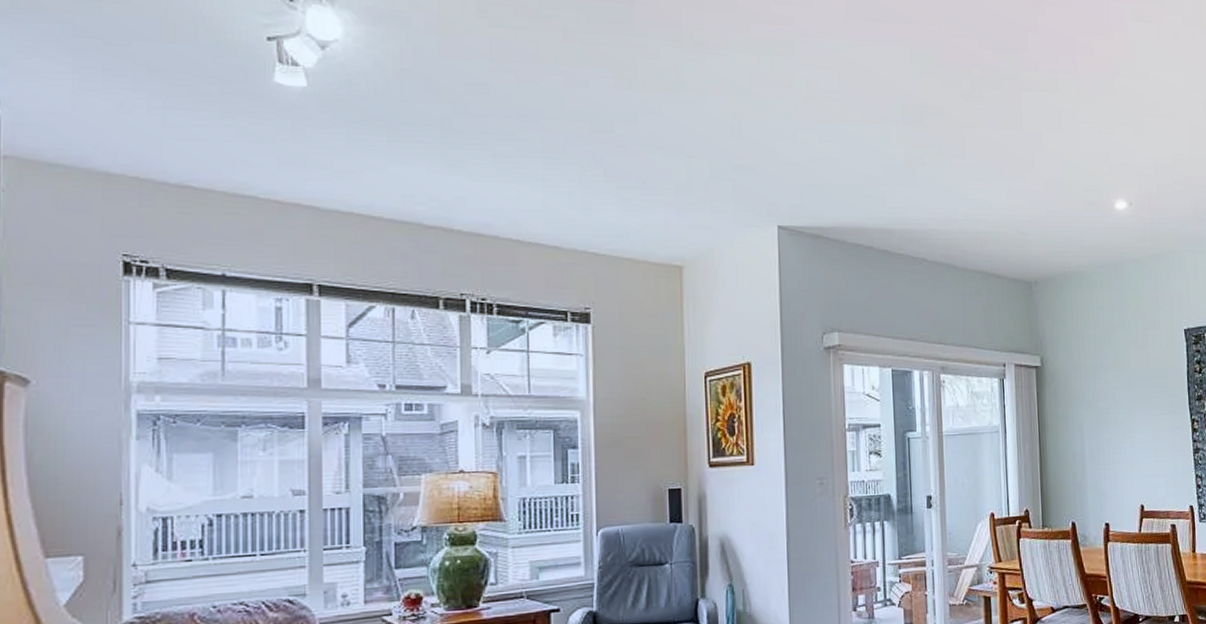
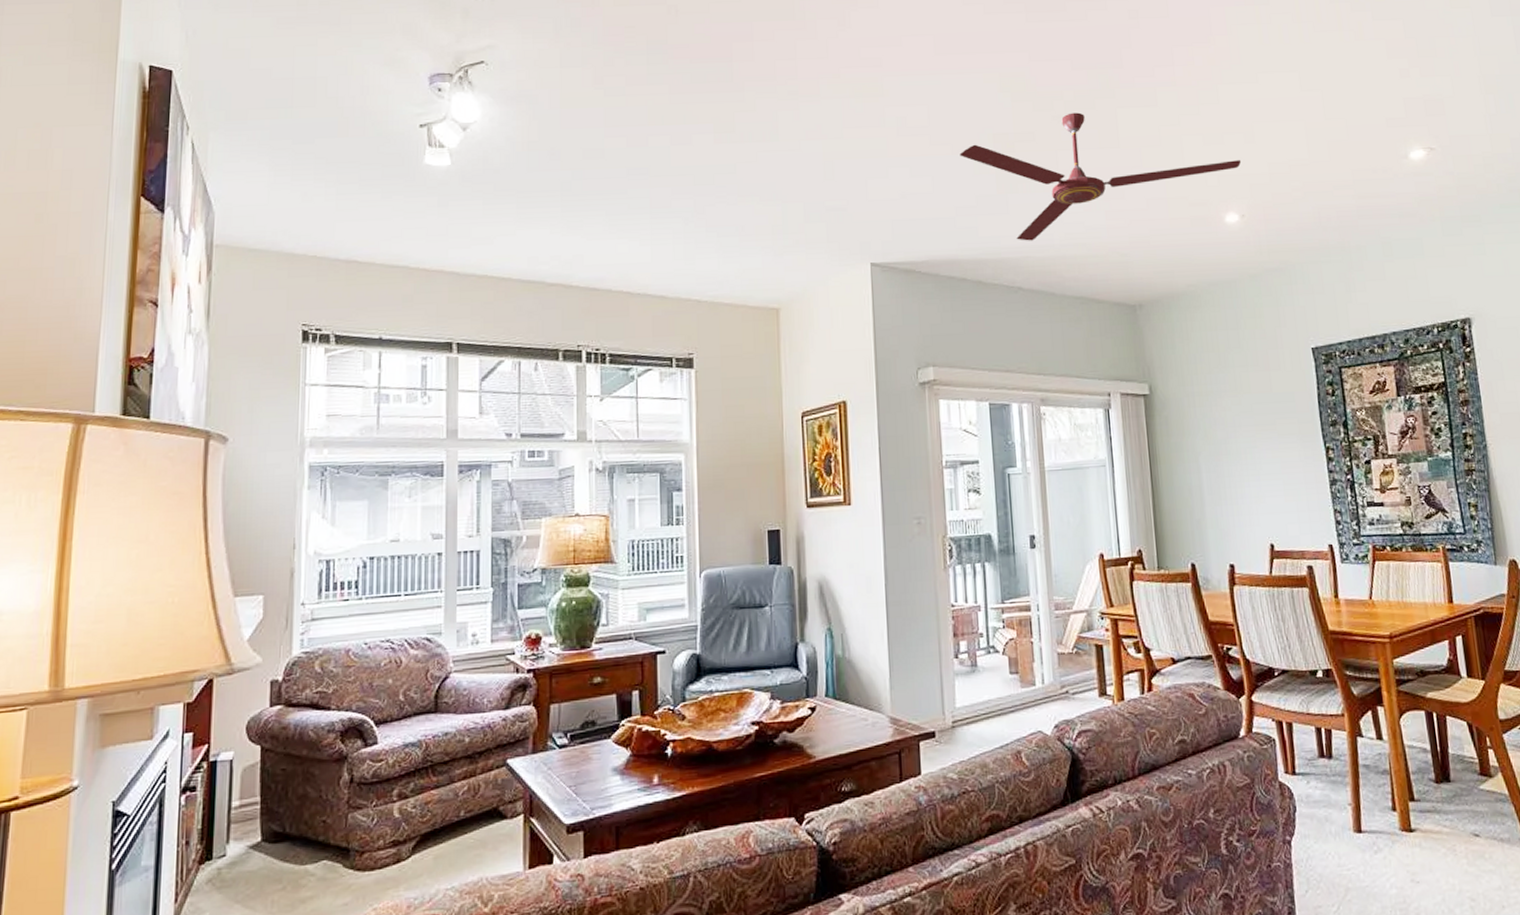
ceiling fan: none [869,91,1132,214] -> present [959,112,1242,241]

